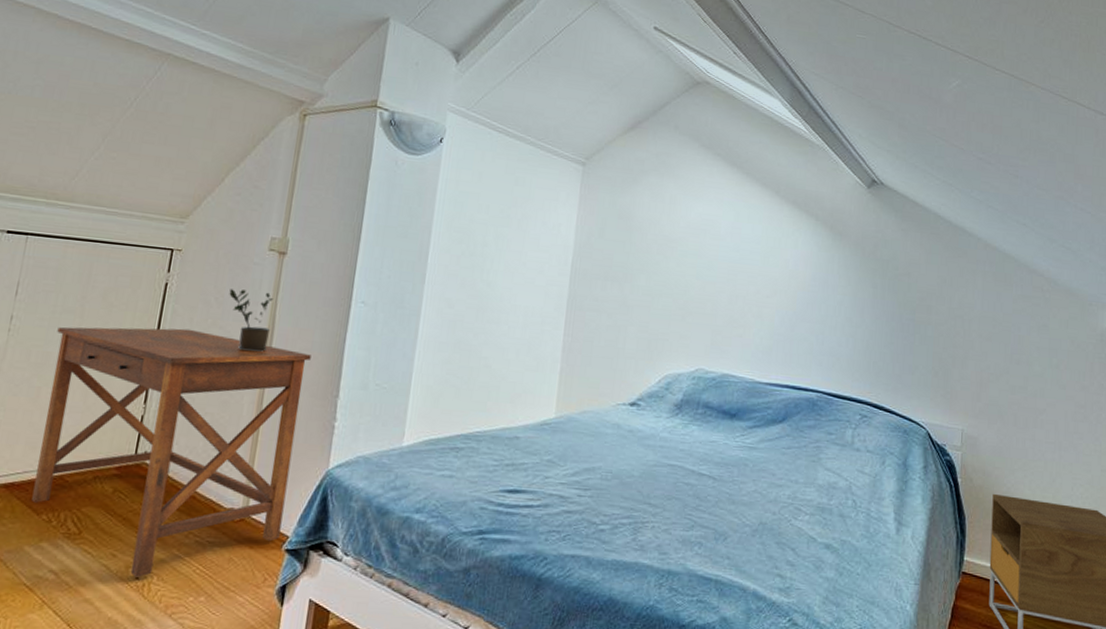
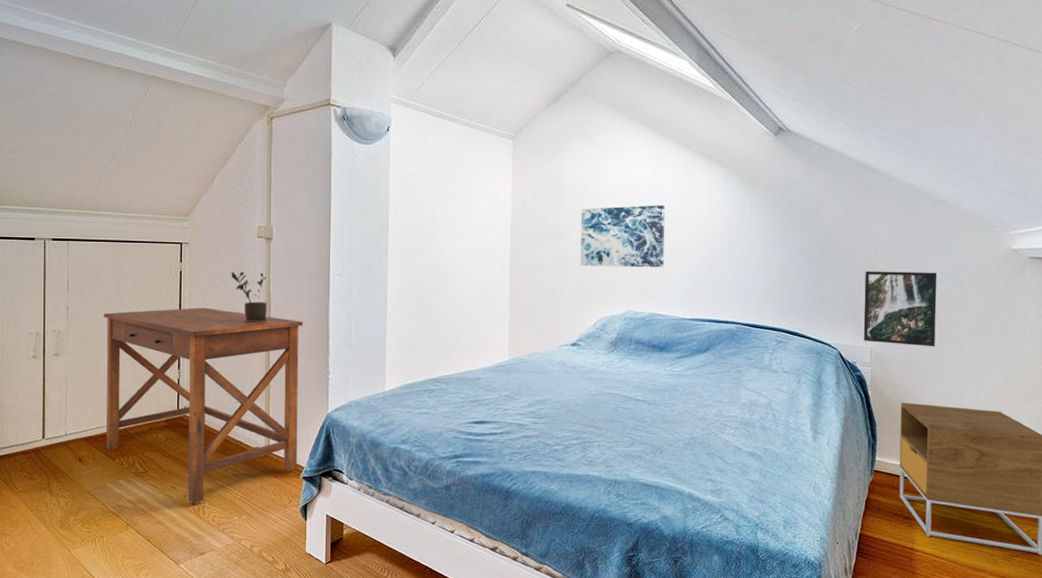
wall art: none [648,248,747,323] -> present [580,205,666,268]
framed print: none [954,342,1033,433] -> present [863,271,937,347]

